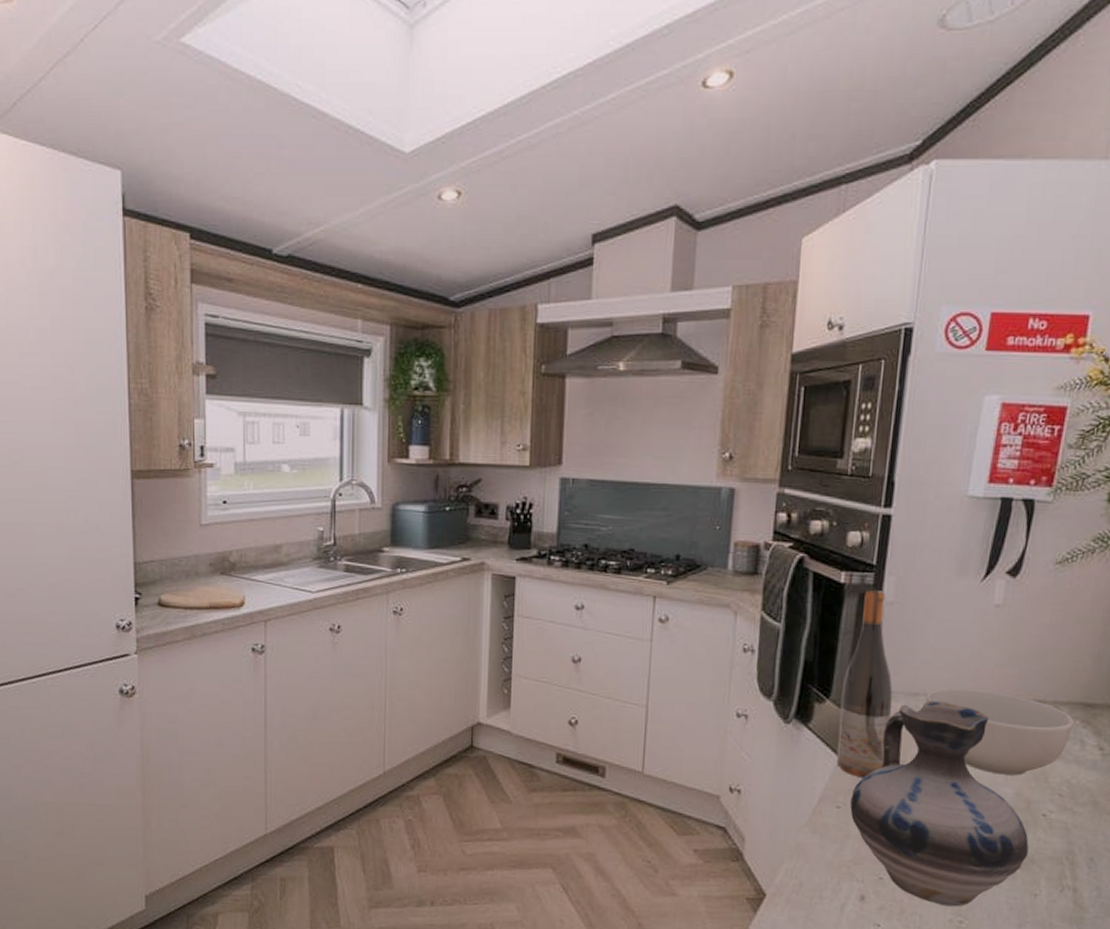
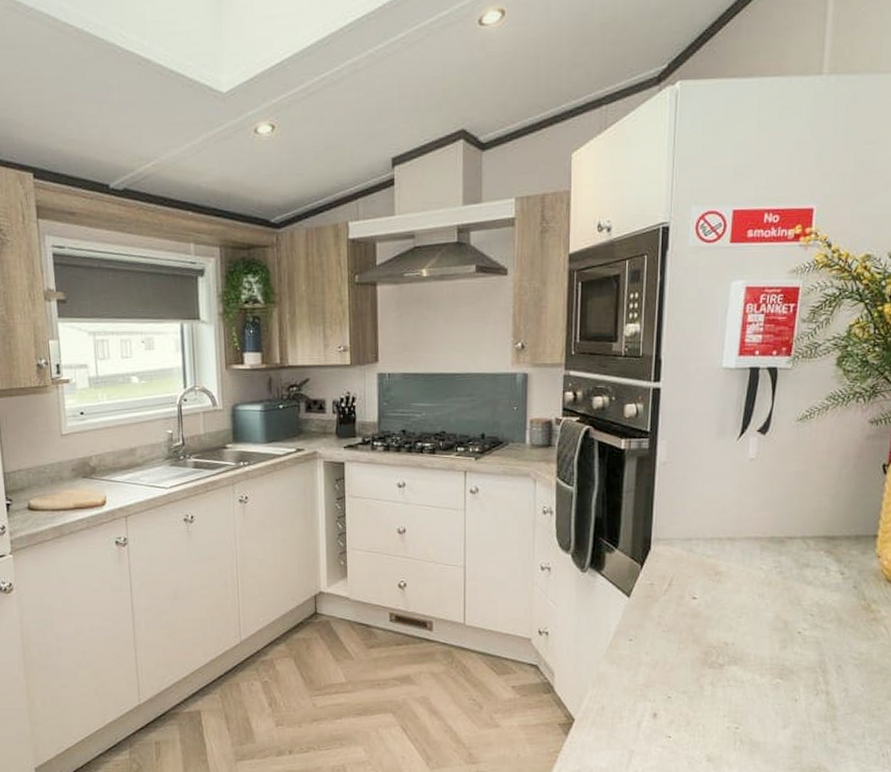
wine bottle: present [836,589,893,778] -> none [626,452,671,614]
ceramic jug: present [850,700,1029,907] -> none [640,543,788,716]
bowl: present [925,687,1074,776] -> none [697,531,819,602]

